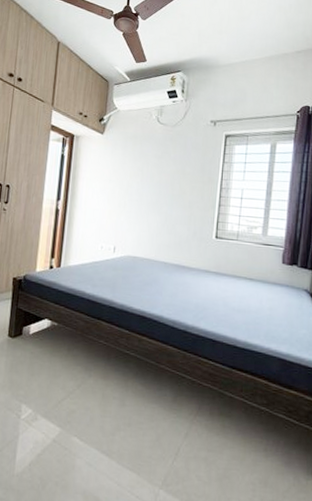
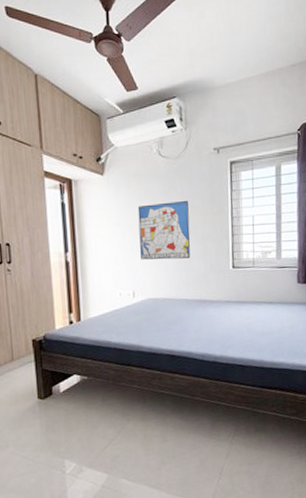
wall art: none [125,166,180,222] -> present [137,200,191,260]

